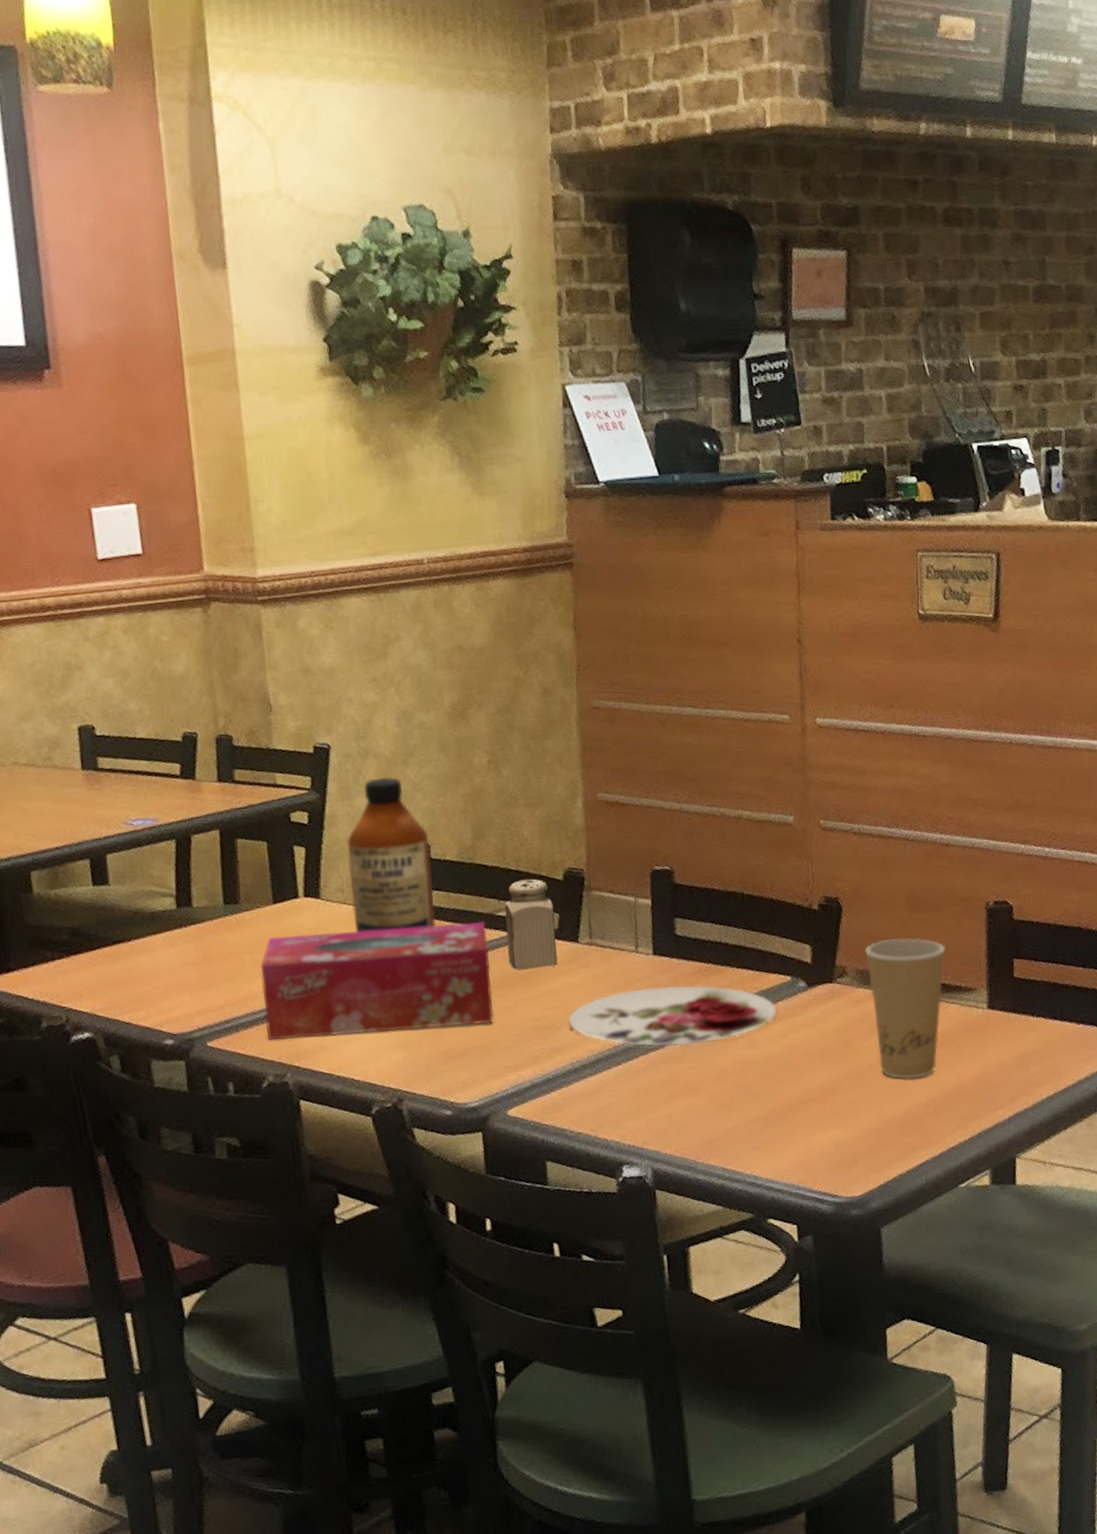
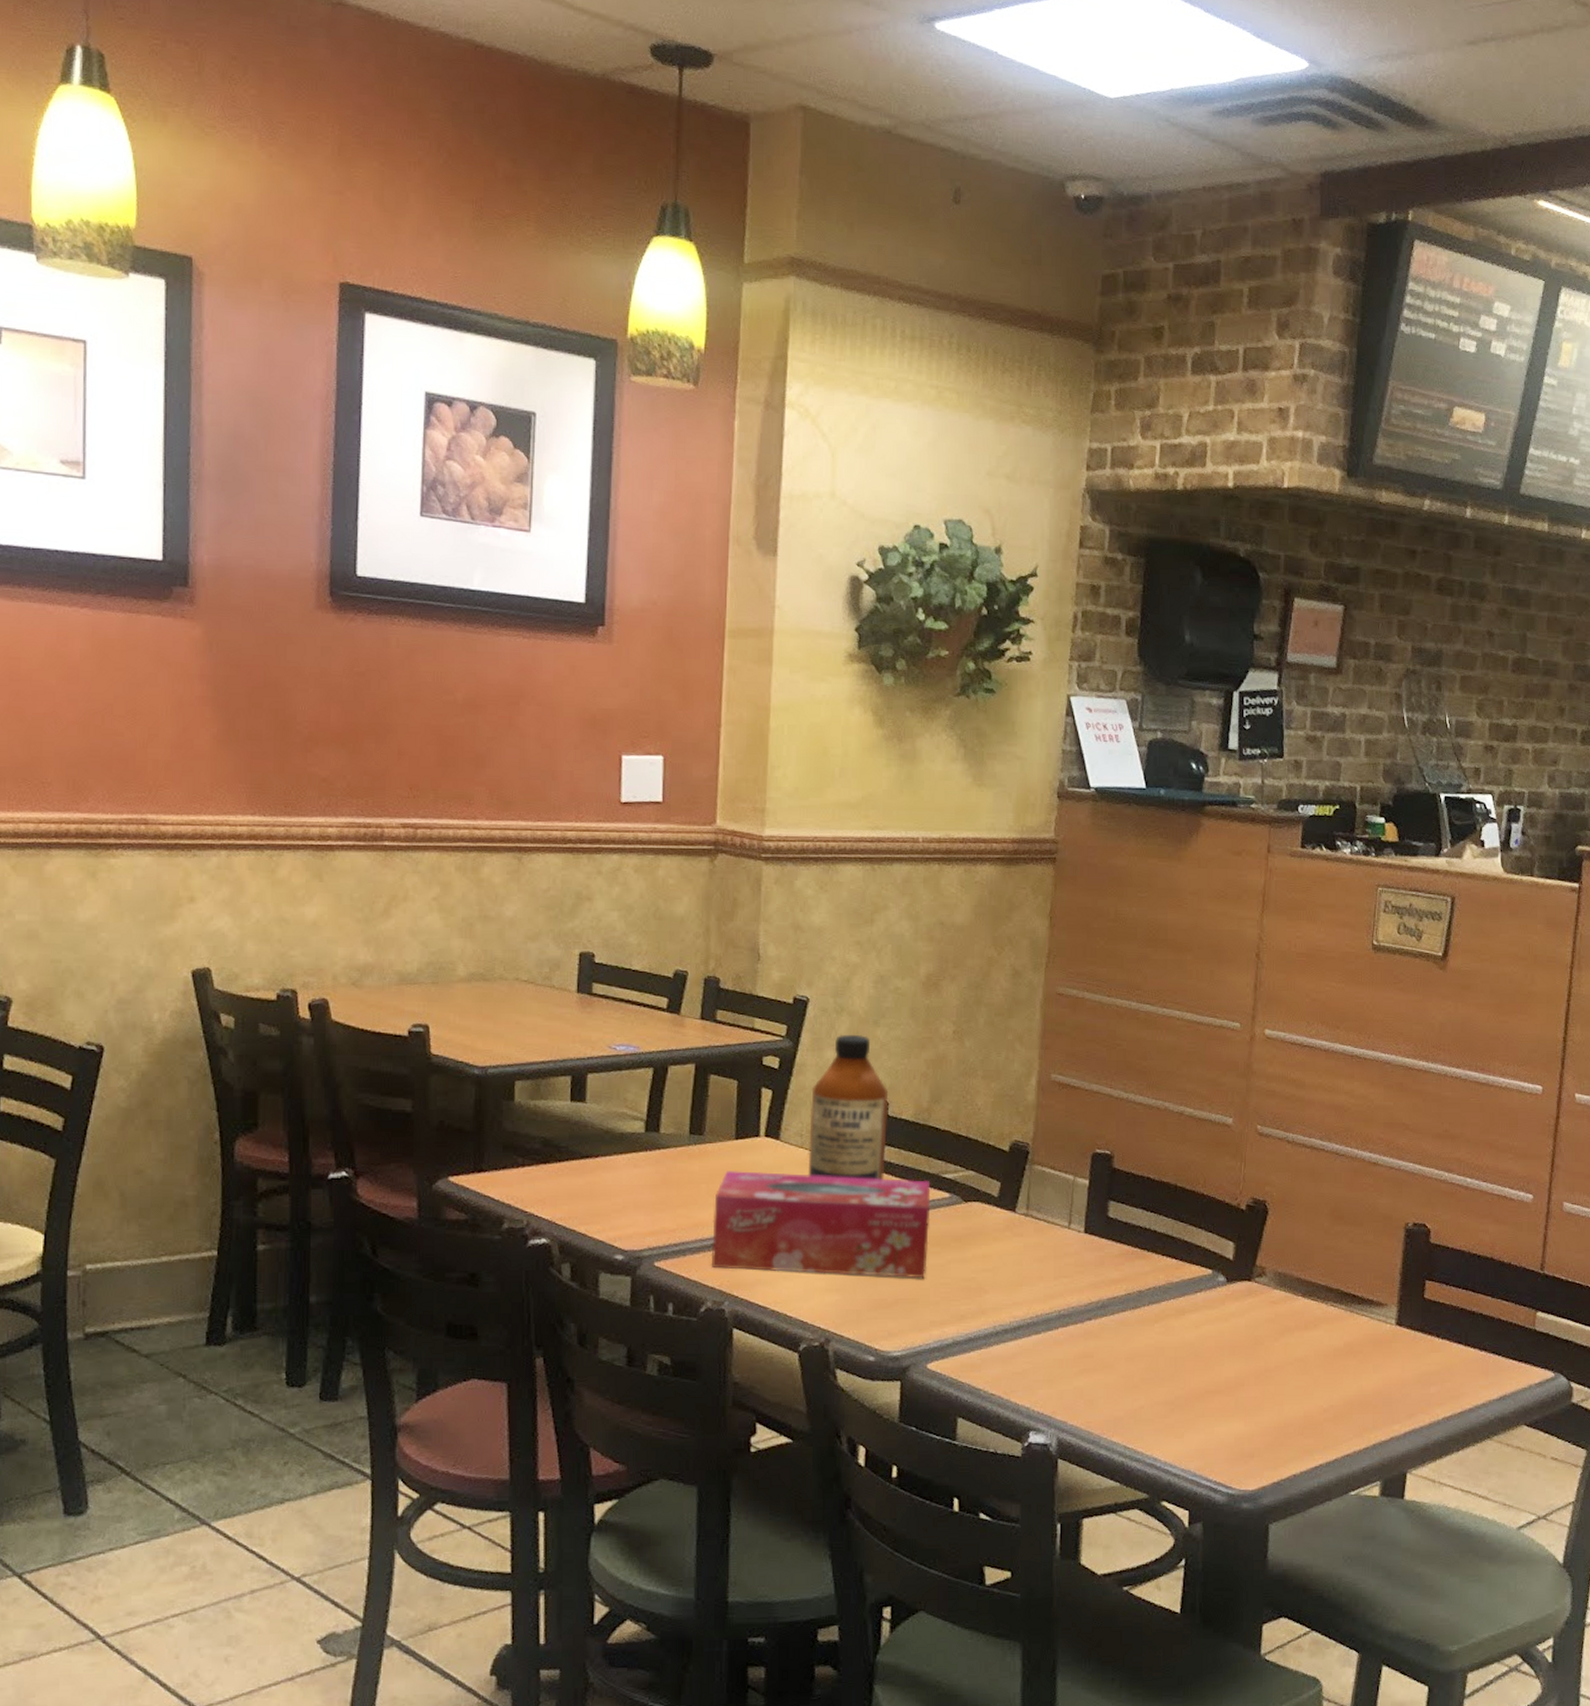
salt shaker: present [504,878,558,970] -> none [947,1146,997,1232]
plate: present [569,985,777,1047] -> none [997,1263,1195,1323]
paper cup: present [864,938,946,1079] -> none [1285,1246,1362,1384]

